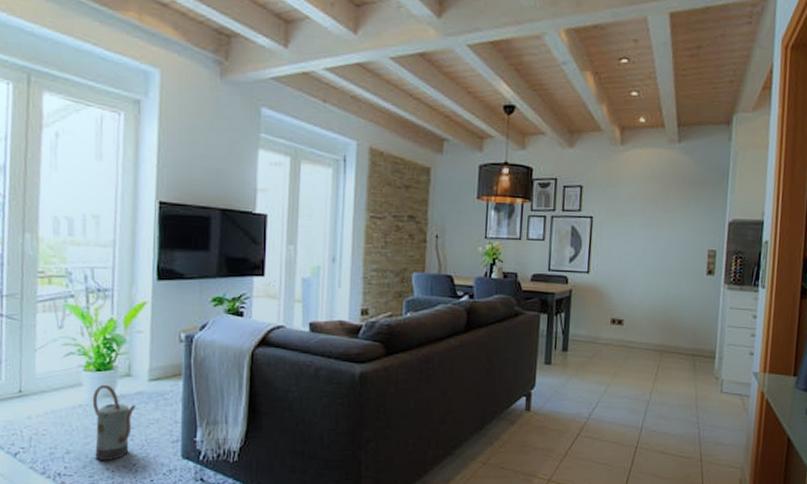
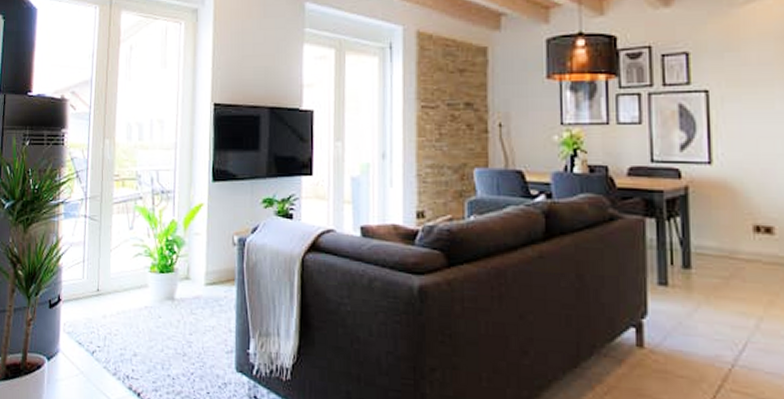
watering can: present [92,384,136,460] -> none [156,286,194,367]

